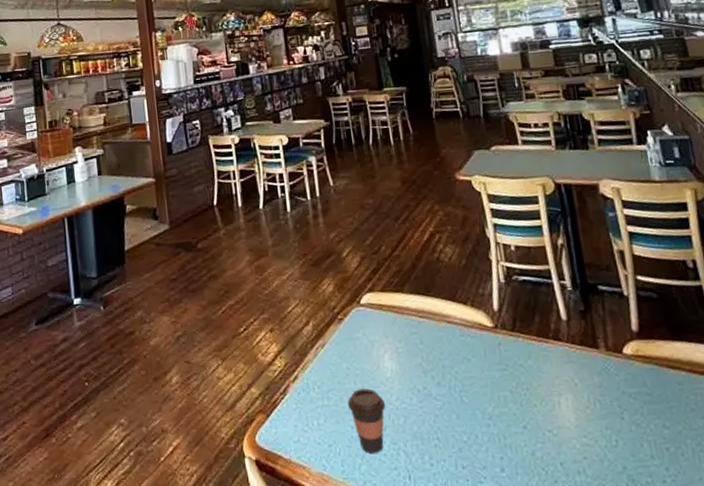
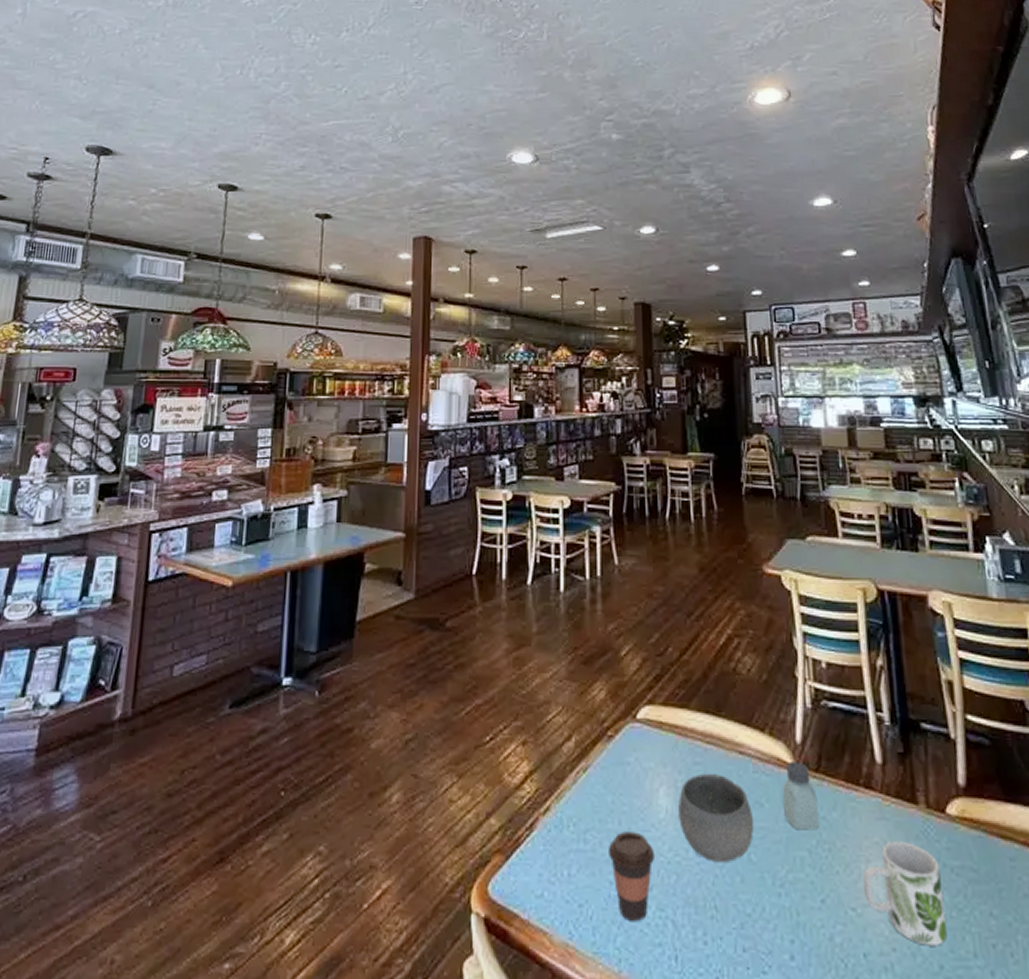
bowl: none [400,340,465,406] -> present [678,774,755,863]
saltshaker: none [484,324,518,377] -> present [782,761,819,830]
mug: none [556,377,628,453] -> present [862,840,947,946]

